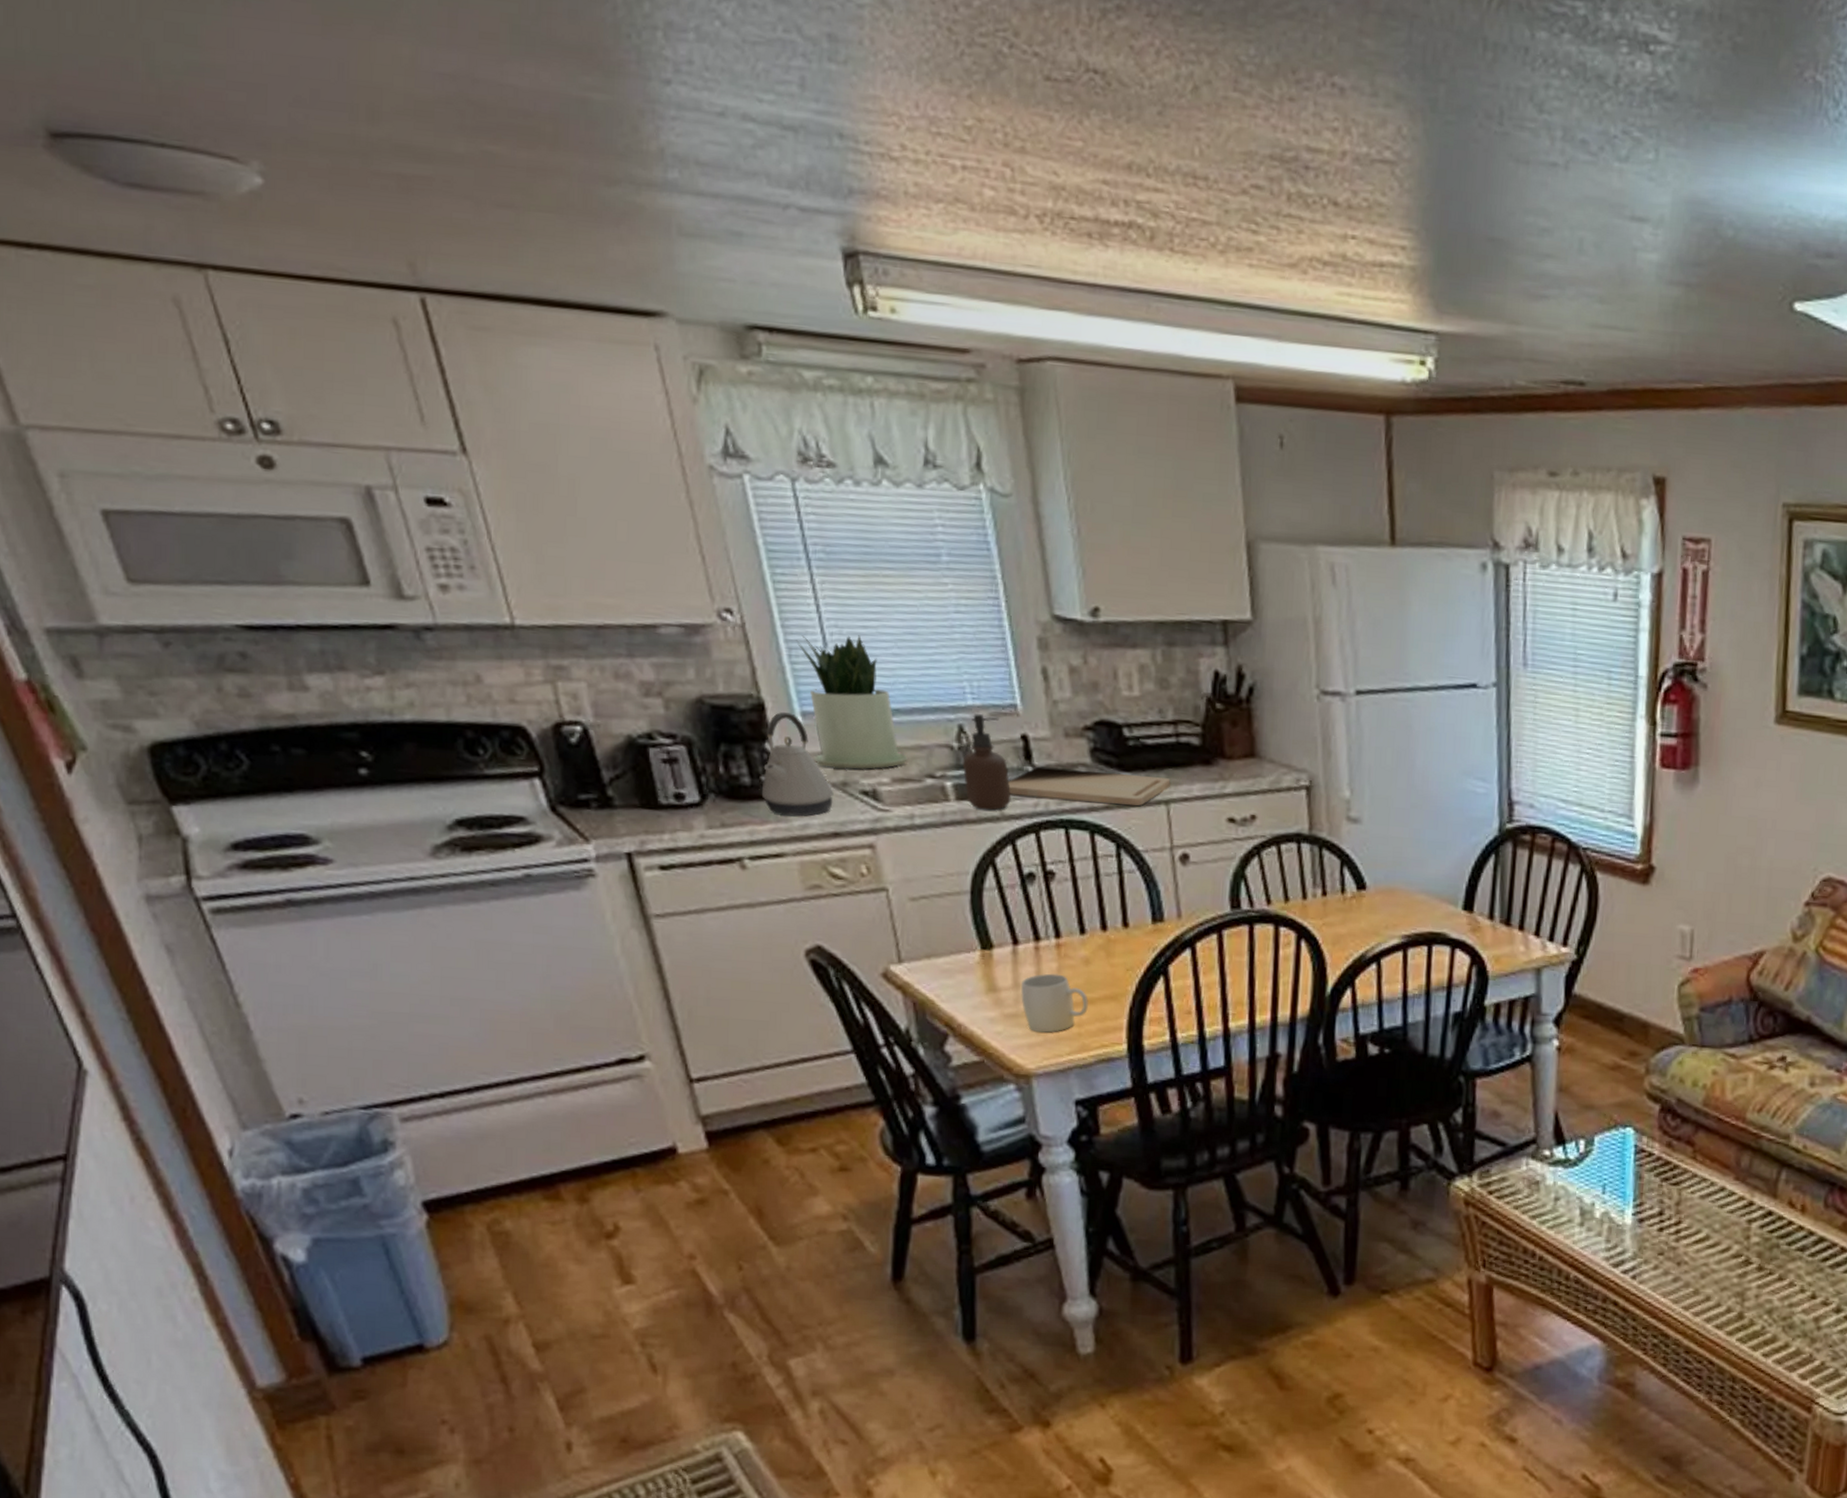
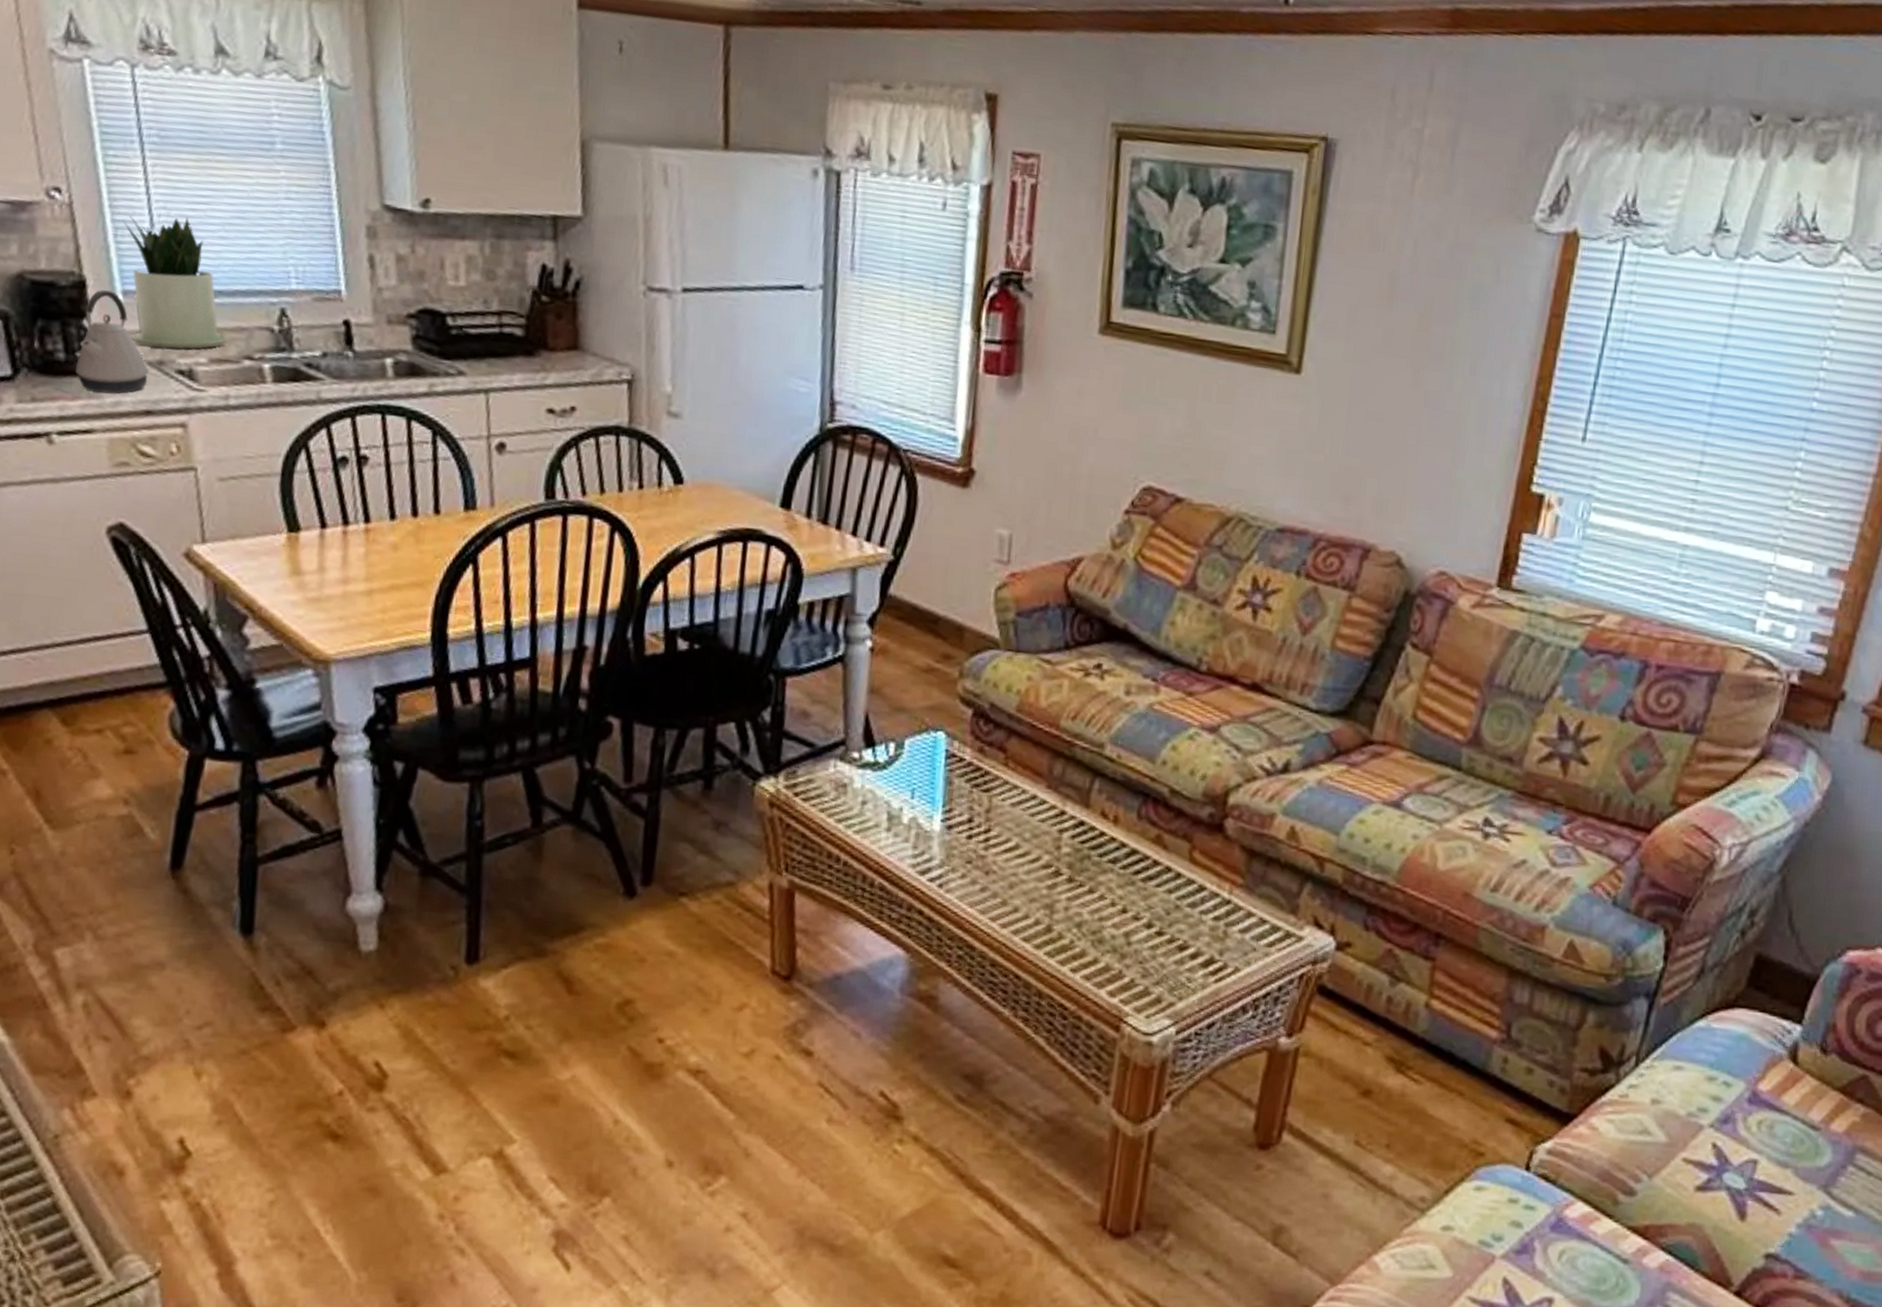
soap dispenser: present [962,714,1011,810] -> none [281,298,329,394]
cutting board: present [1008,766,1170,807] -> none [327,352,491,395]
mug: present [1021,973,1088,1033] -> none [325,558,394,618]

